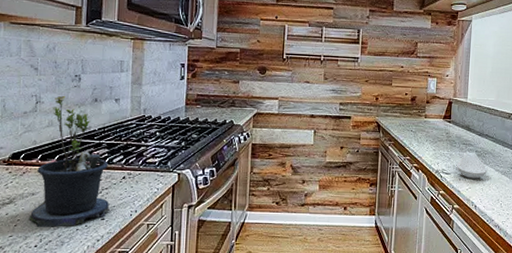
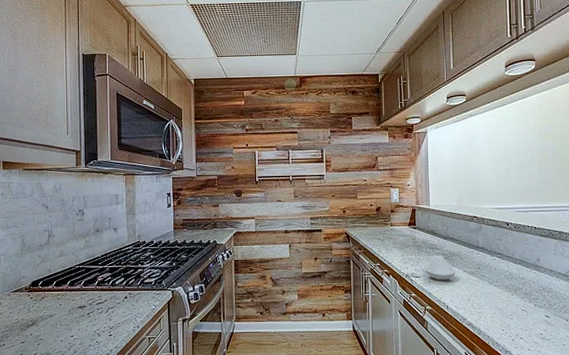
potted plant: present [29,95,111,228] -> none [49,228,117,346]

